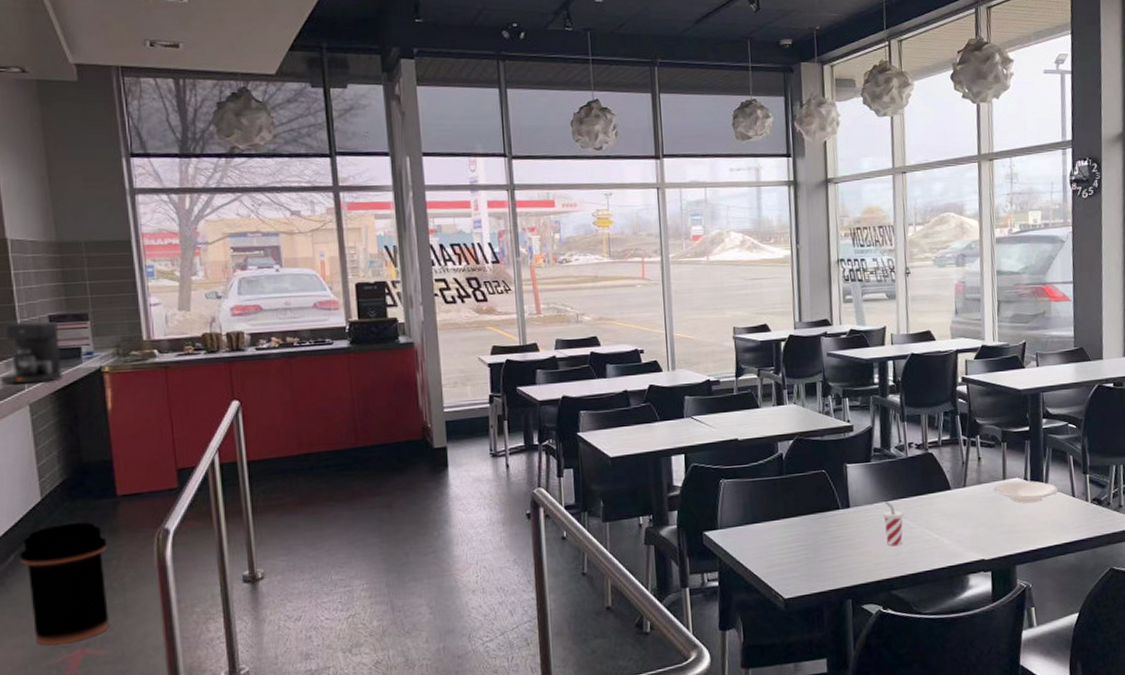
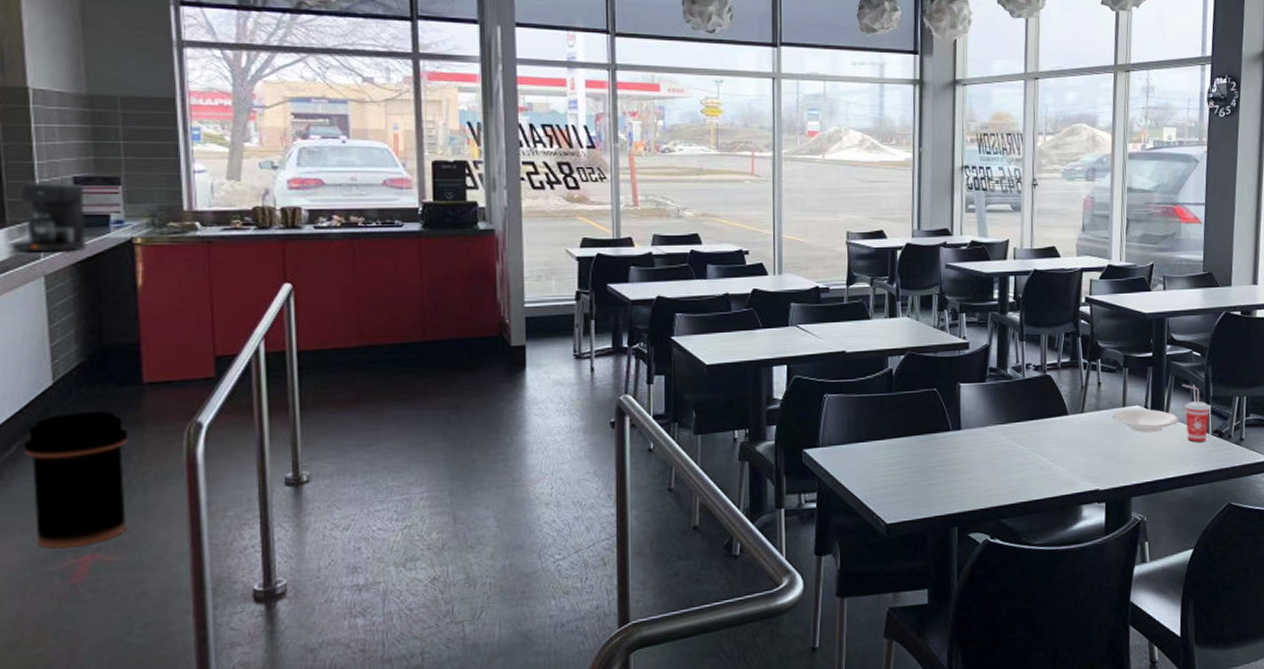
beverage cup: present [882,500,905,547] -> none [994,423,1018,473]
beverage cup: none [1059,455,1090,511] -> present [1182,384,1212,443]

